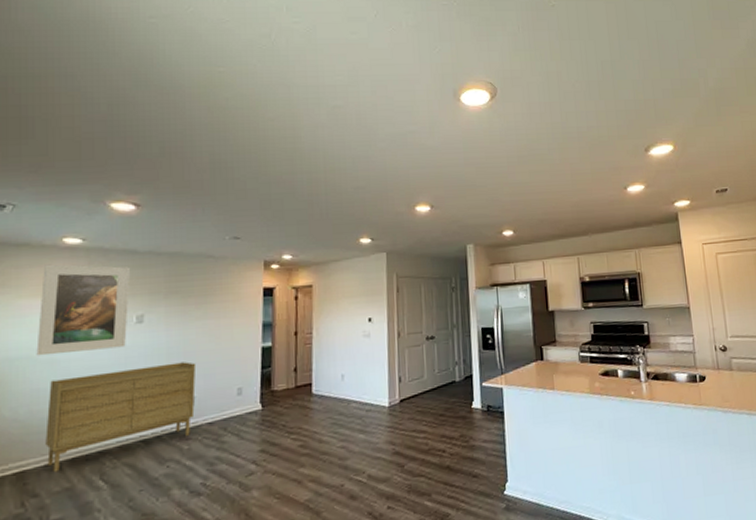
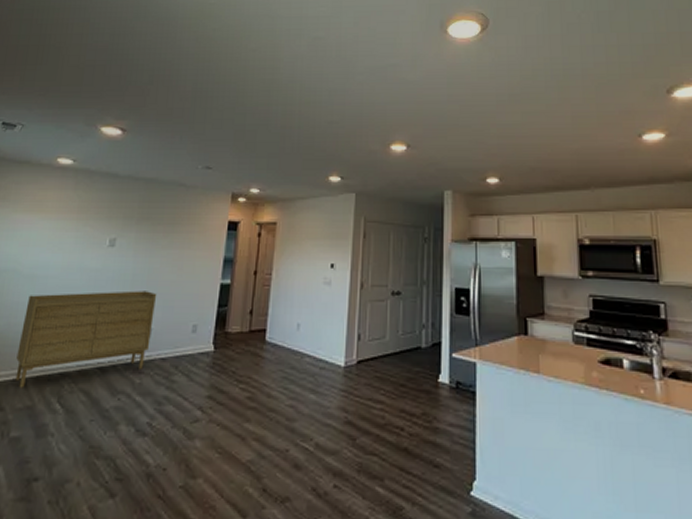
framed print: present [36,264,131,356] -> none [21,182,111,270]

